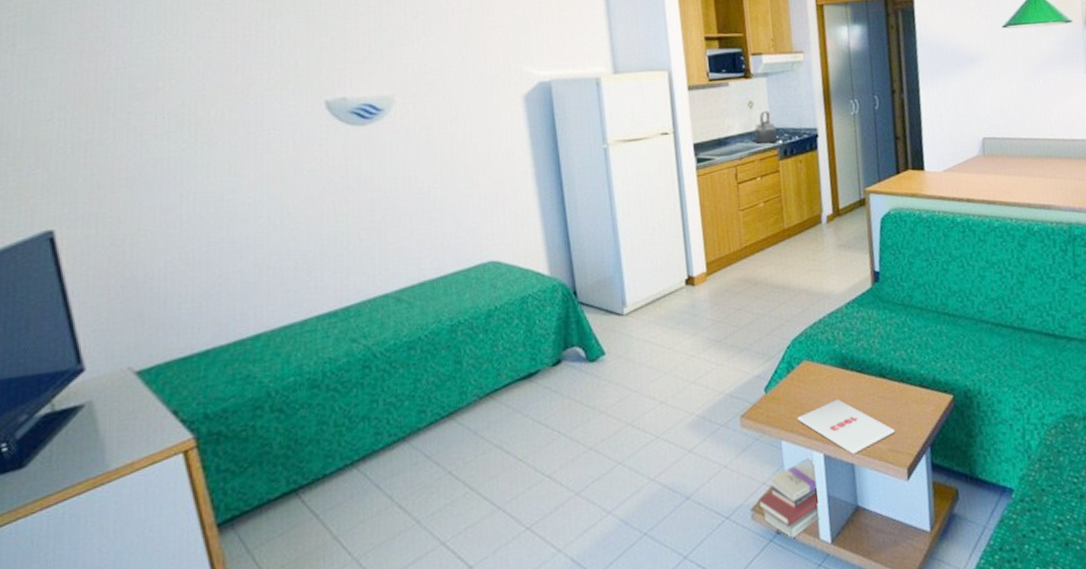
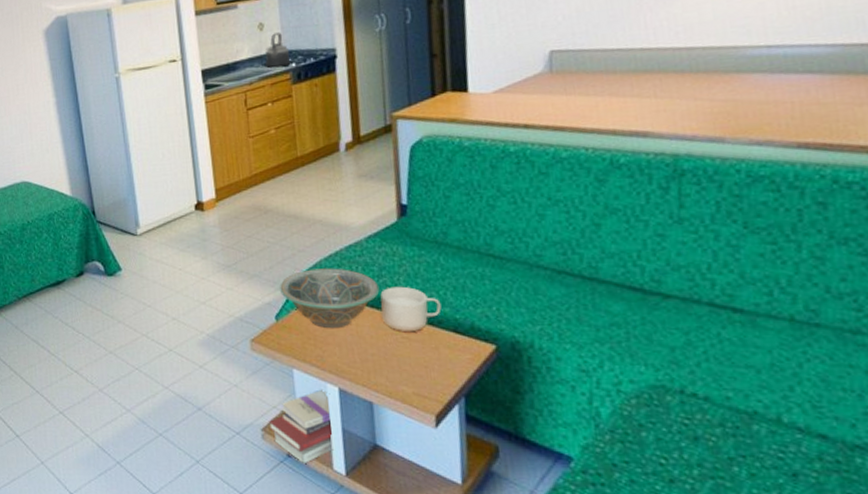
decorative bowl: none [768,335,858,396] -> present [280,268,380,329]
magazine: present [797,399,895,455] -> none [309,335,422,393]
cup: none [858,348,910,392] -> present [380,286,442,332]

